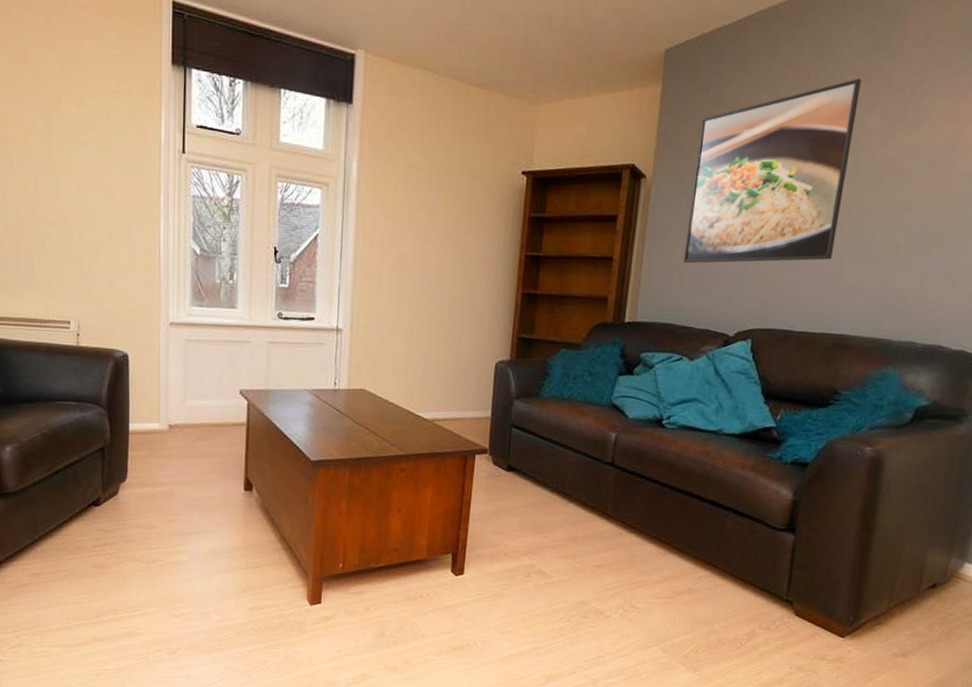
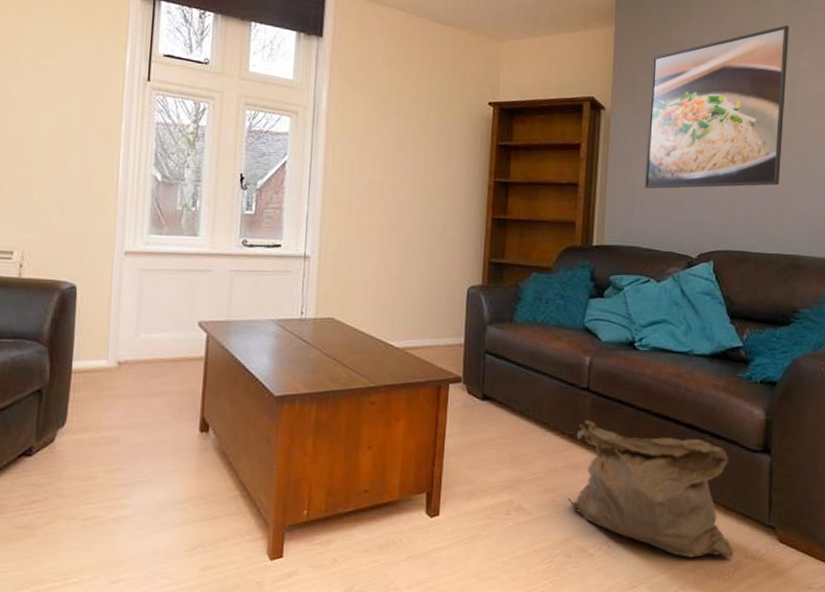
bag: none [587,493,752,628] -> present [568,419,733,558]

